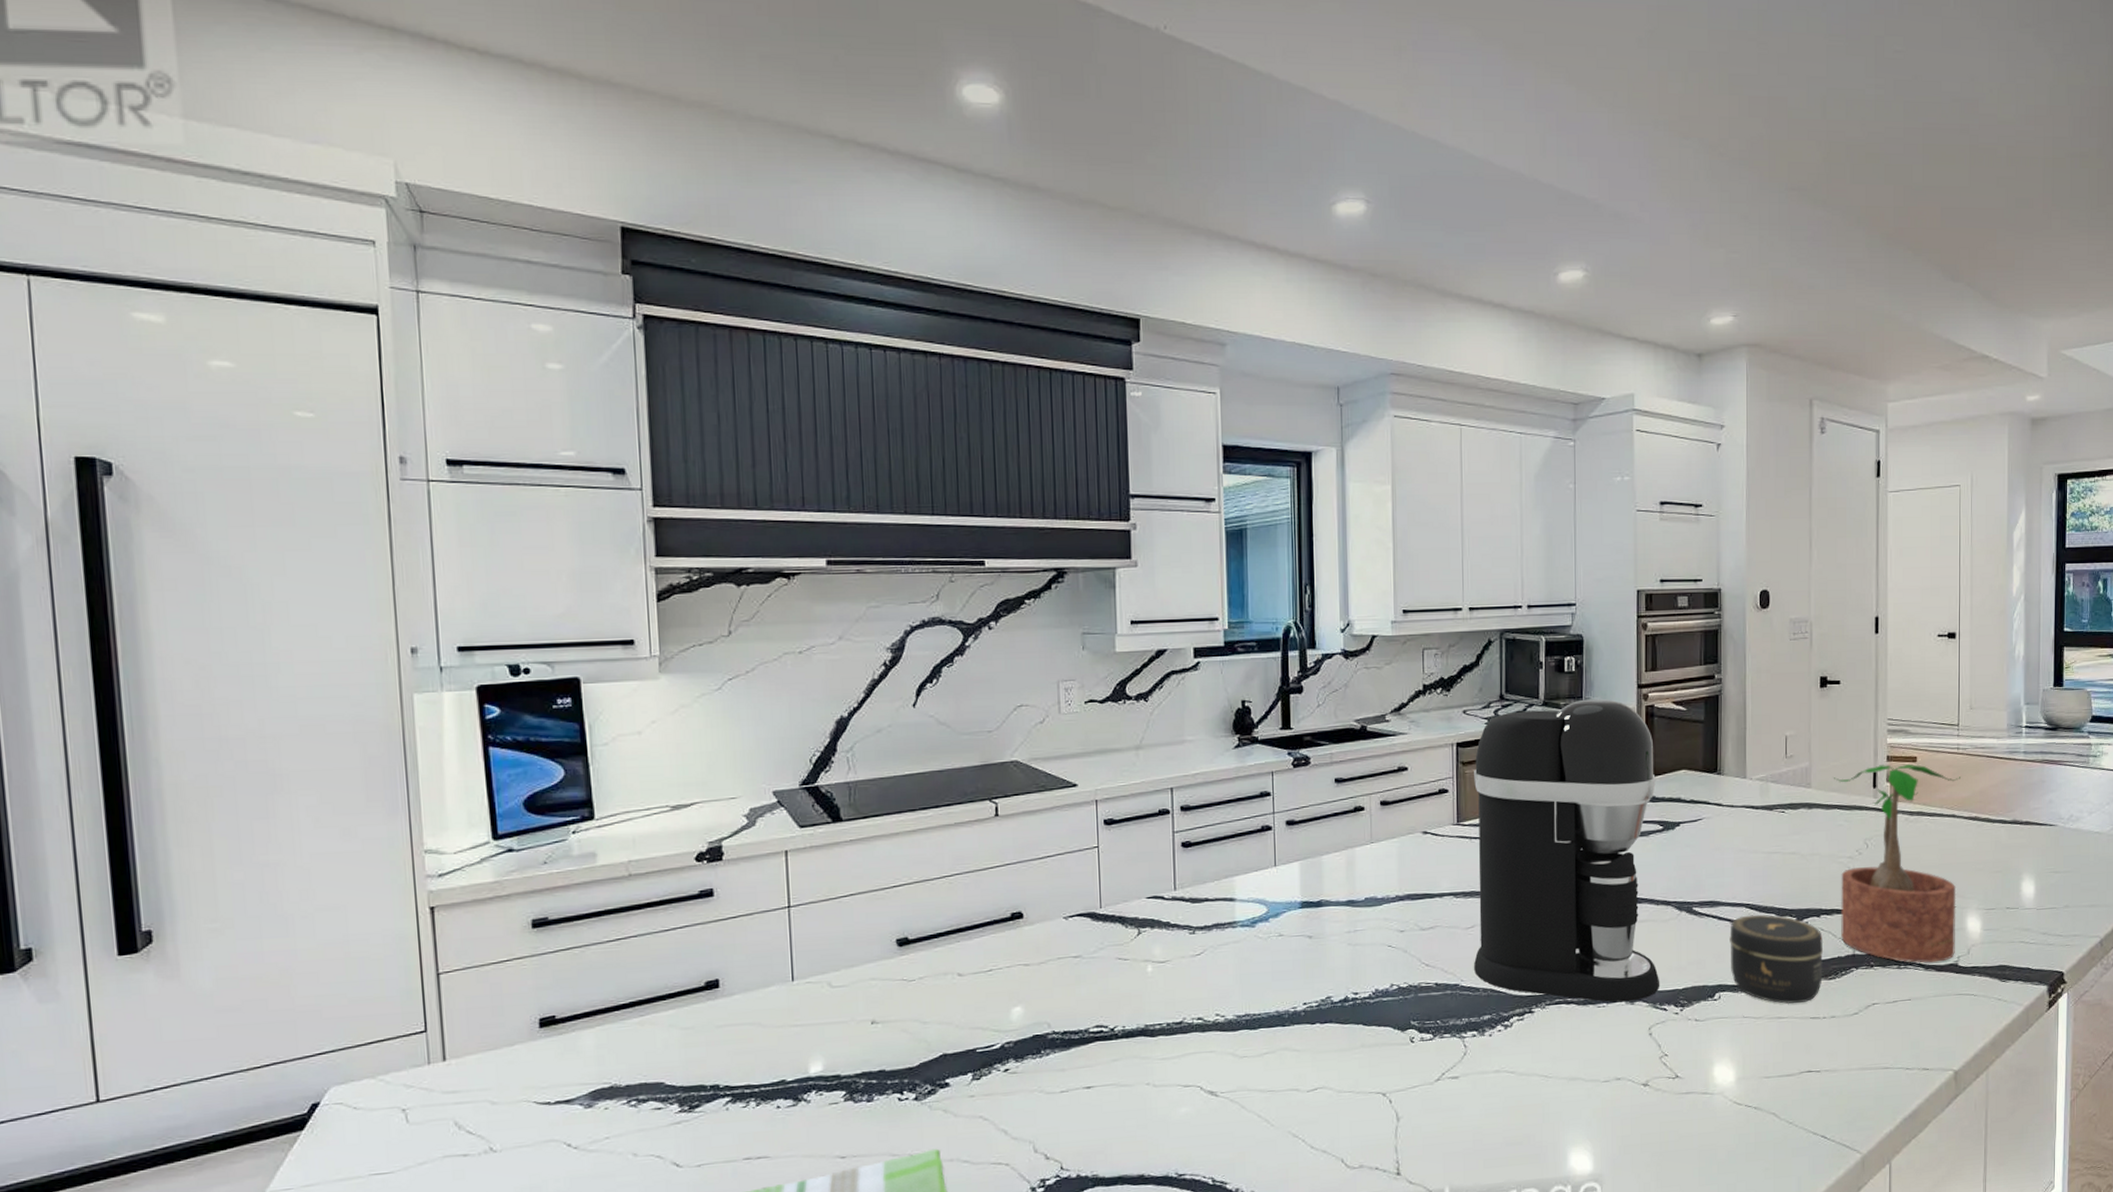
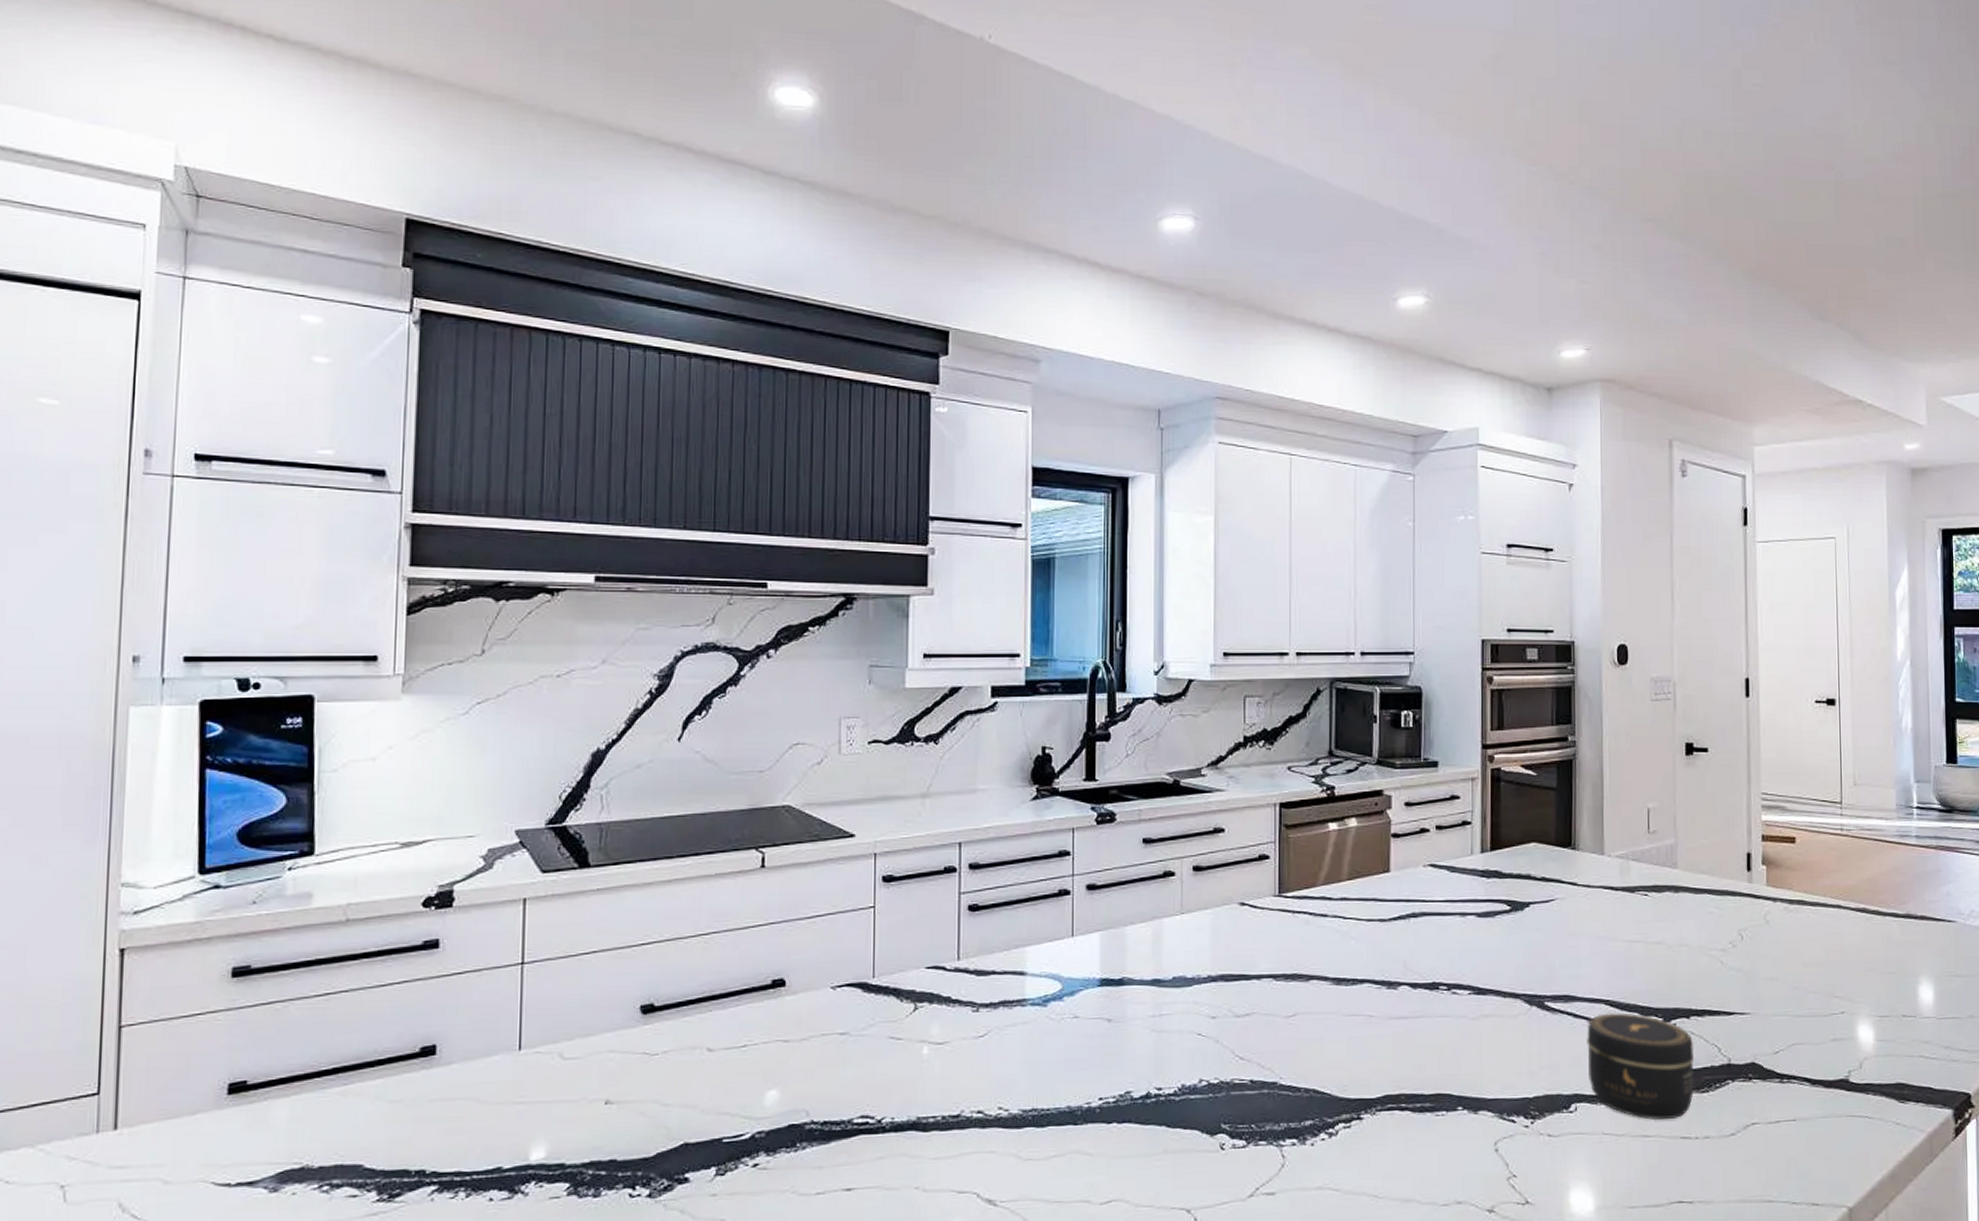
coffee maker: present [1474,698,1659,1003] -> none [1295,759,1507,1111]
potted plant: present [1834,763,1960,963] -> none [1703,844,1845,1077]

